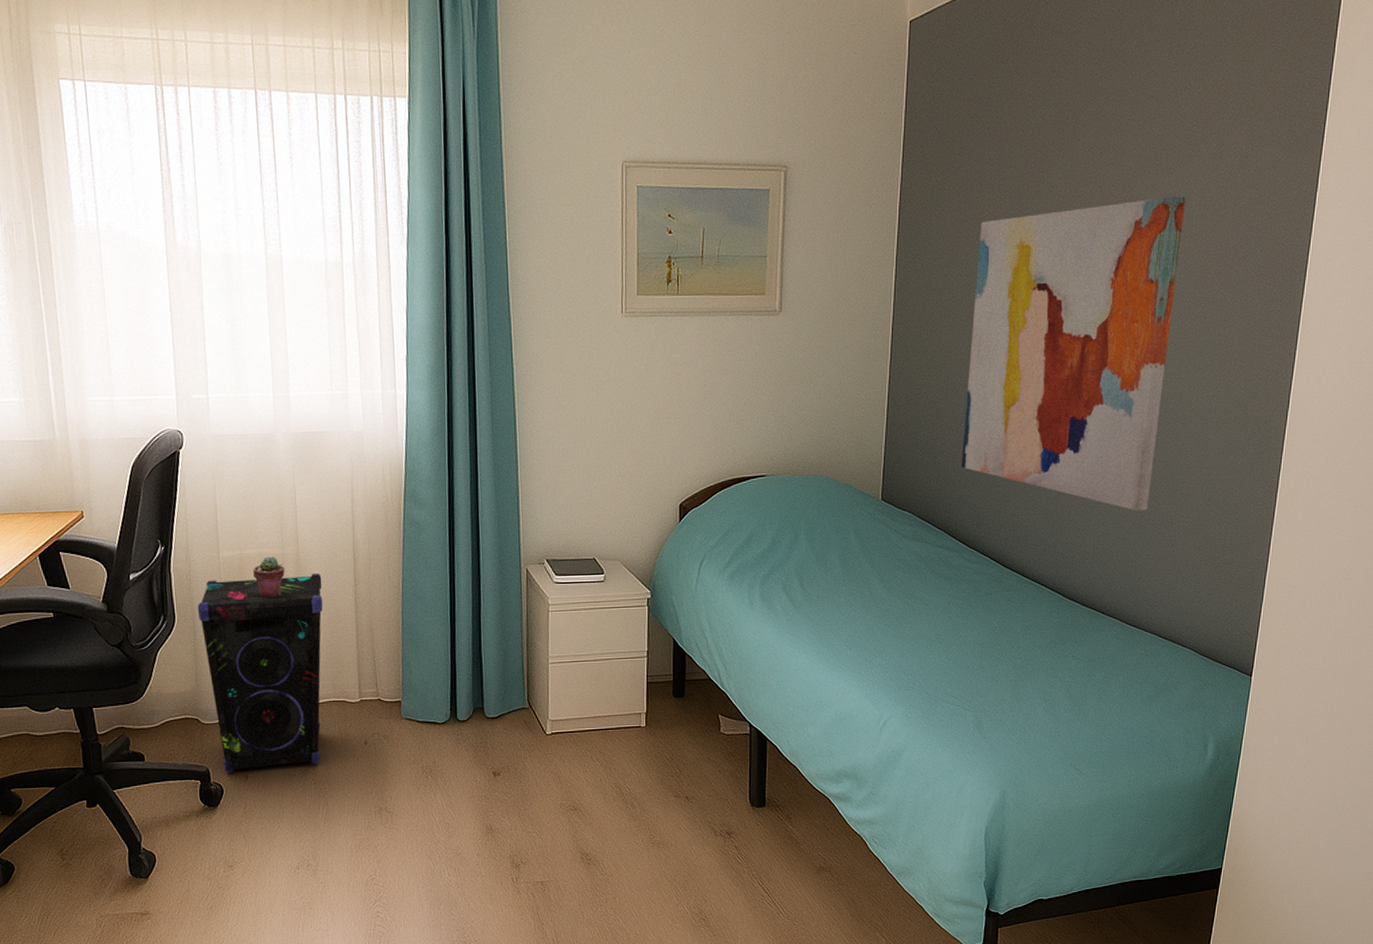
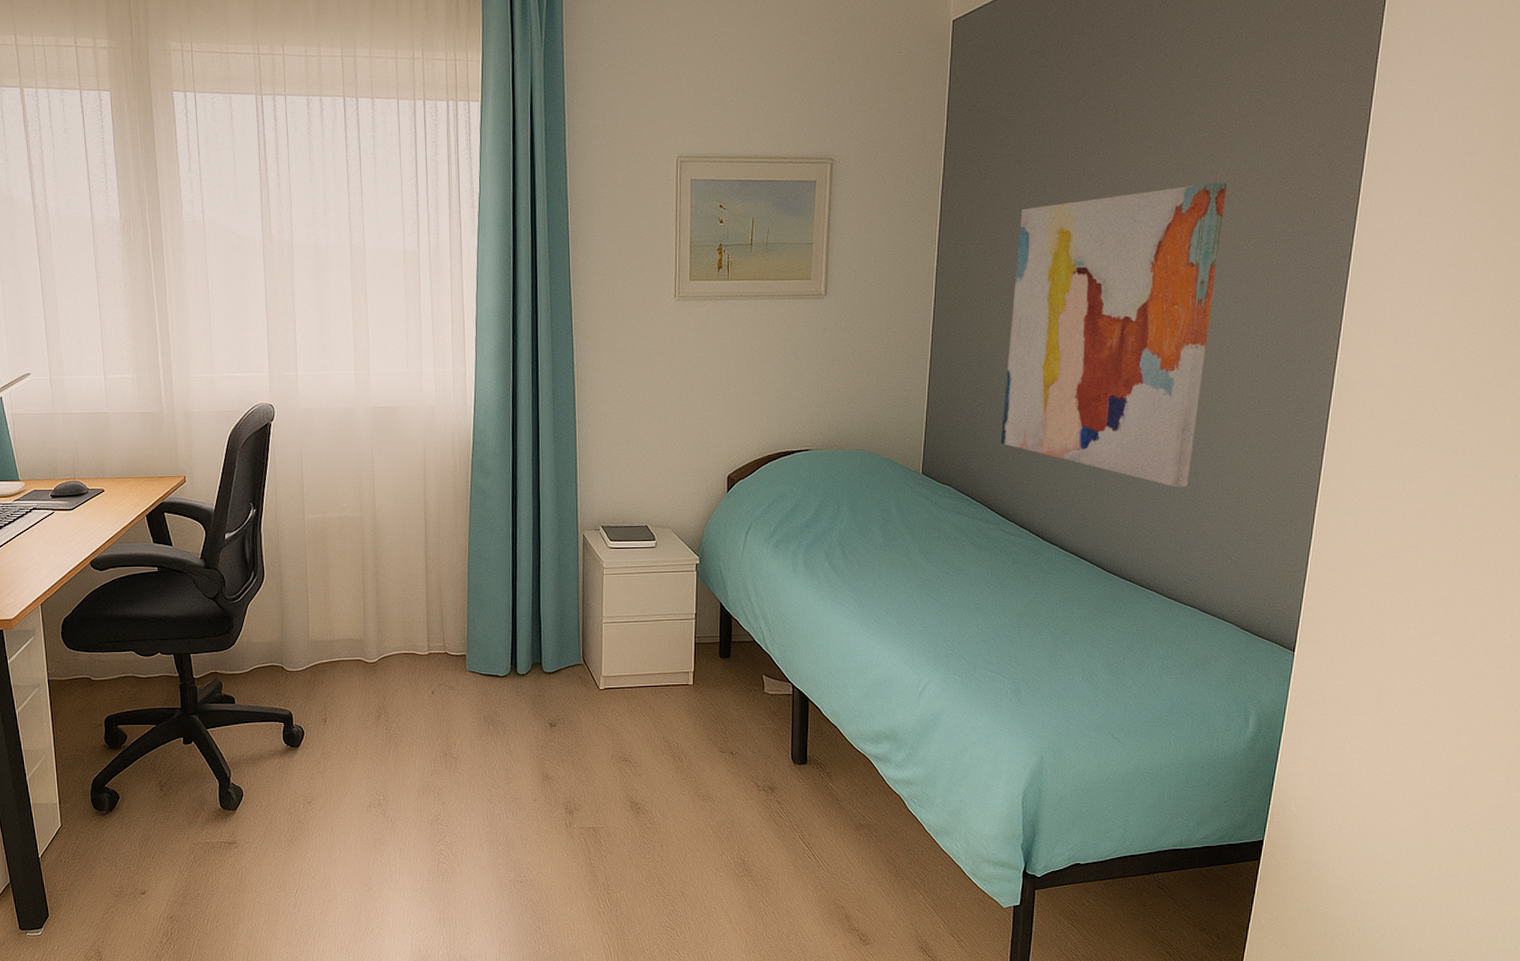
speaker: present [197,574,323,773] -> none [284,536,397,717]
potted succulent: present [253,556,285,599] -> none [334,519,363,558]

